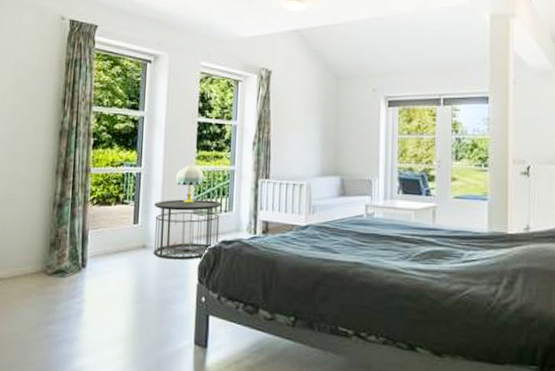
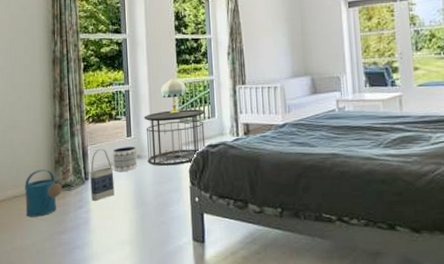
watering can: none [11,251,55,304] -> present [25,169,62,217]
bag: none [86,234,115,291] -> present [90,148,115,201]
planter: none [115,235,142,262] -> present [113,147,137,172]

